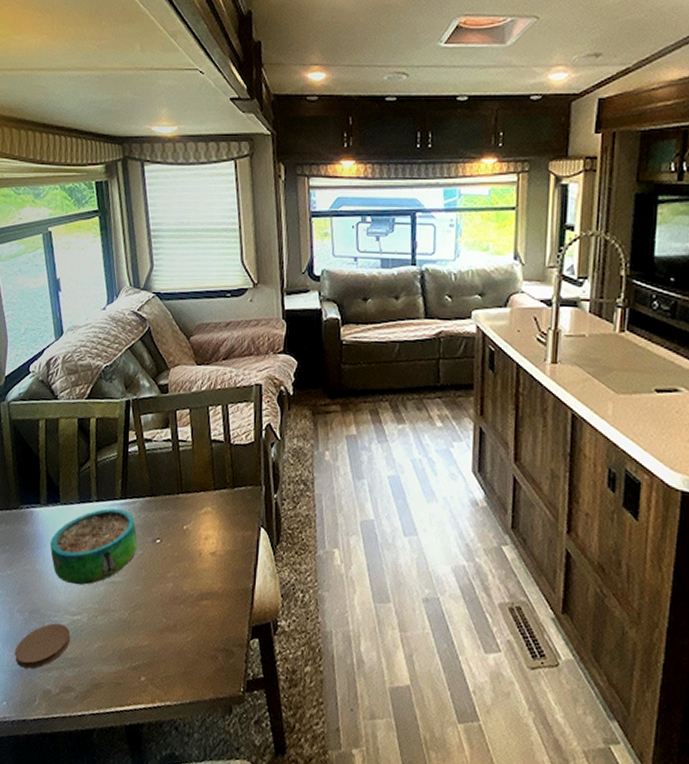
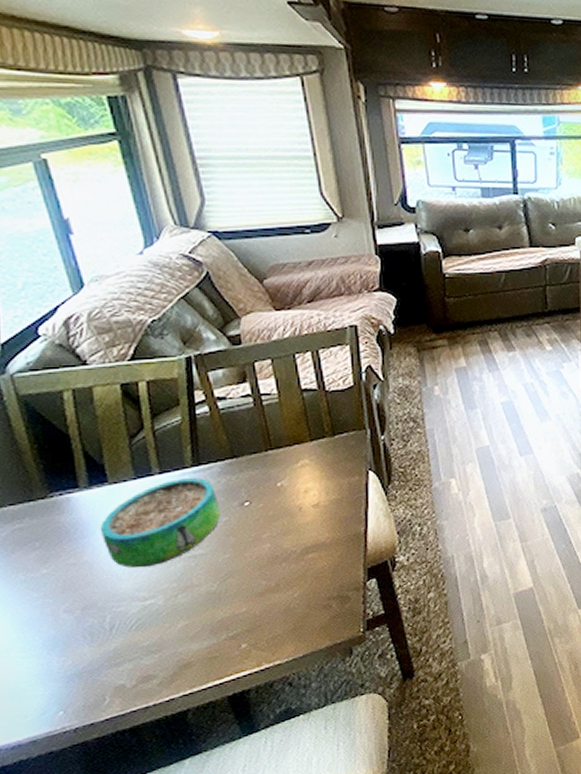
coaster: present [14,623,71,669] -> none [66,613,144,670]

